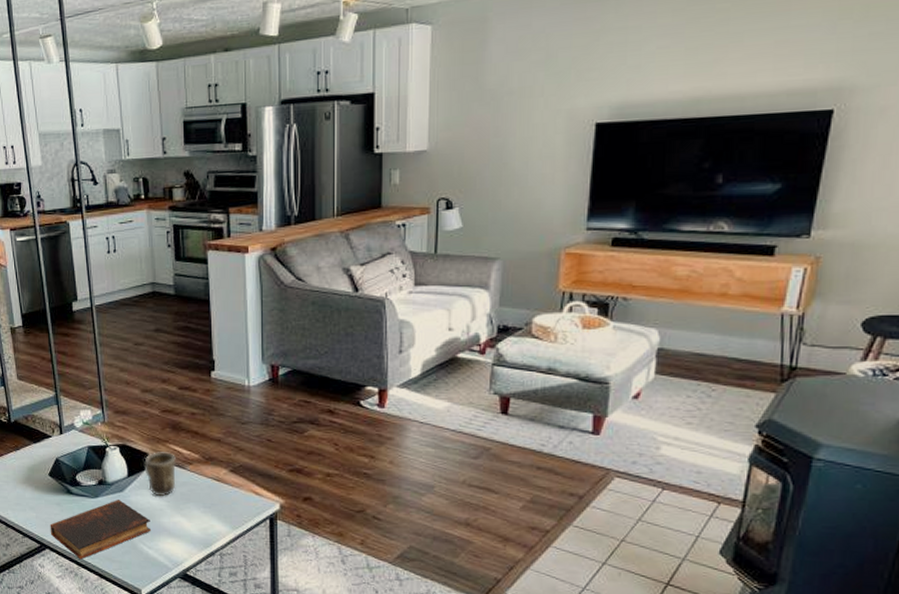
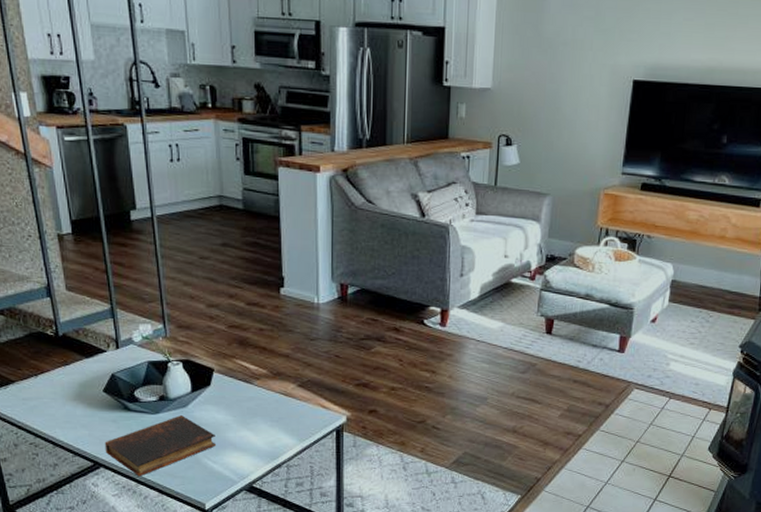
mug: present [144,452,176,497] -> none [209,367,243,412]

